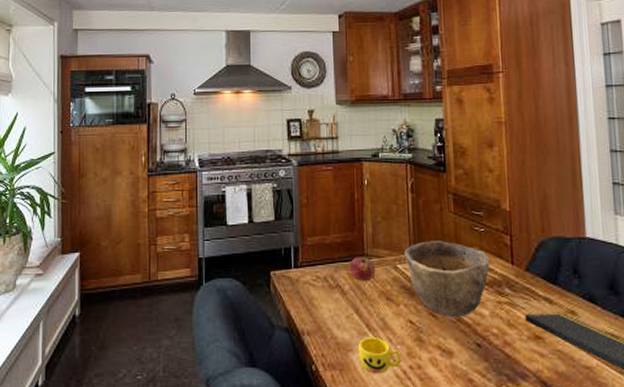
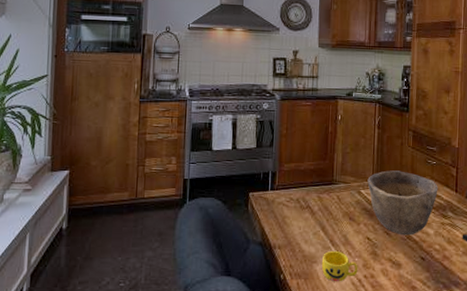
fruit: present [349,257,376,282] -> none [319,182,342,204]

